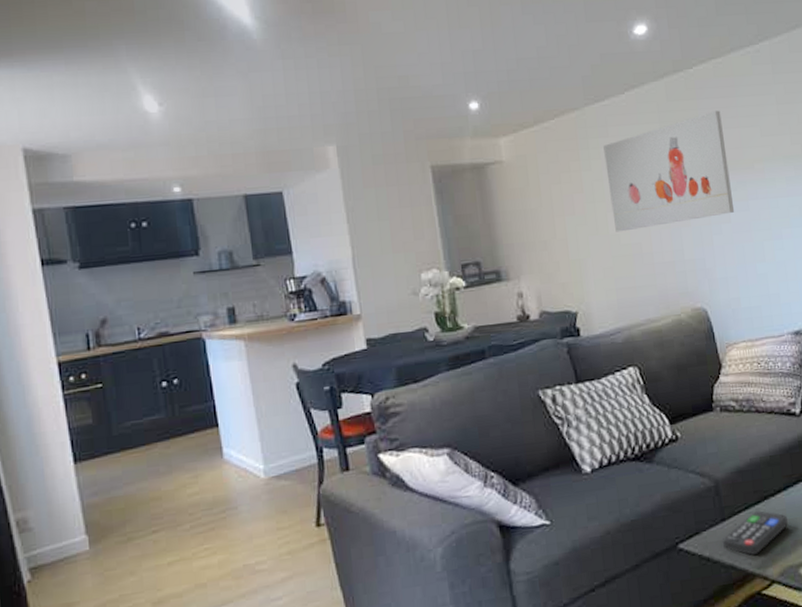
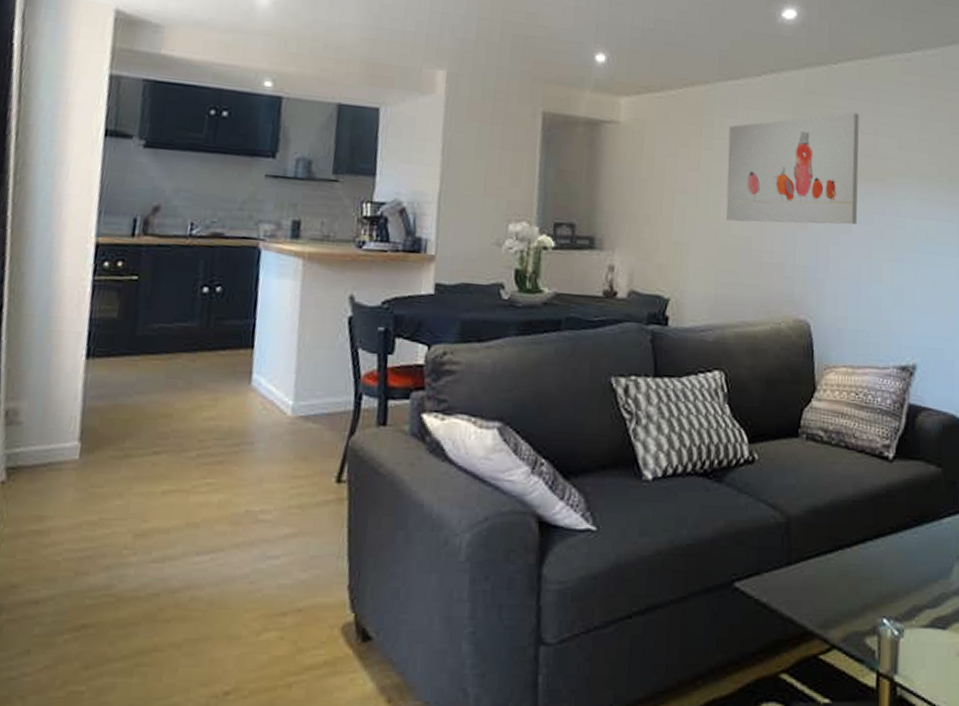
remote control: present [723,511,788,555] -> none [784,561,861,611]

